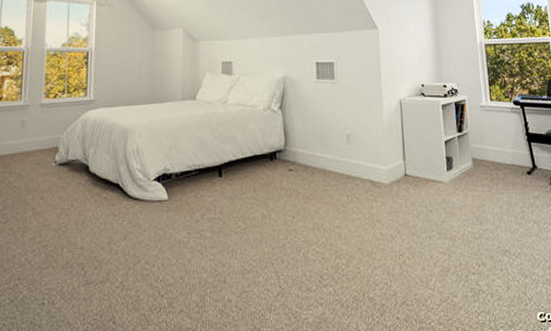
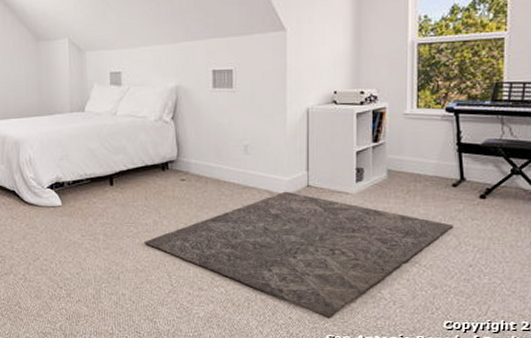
rug: none [252,180,533,317] -> present [144,191,453,319]

